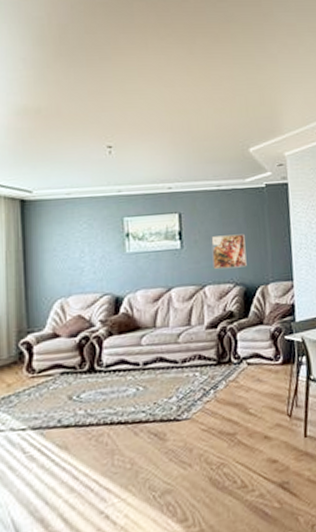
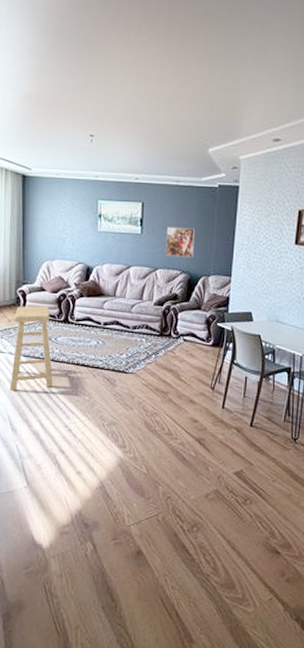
stool: none [13,355,78,482] -> present [10,305,53,391]

